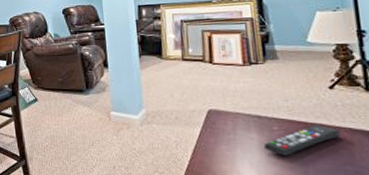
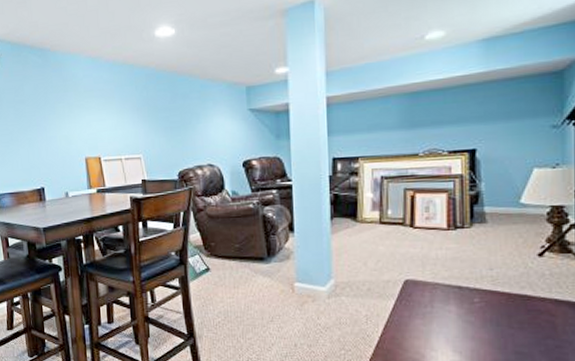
remote control: present [263,125,340,156] -> none [461,296,544,330]

